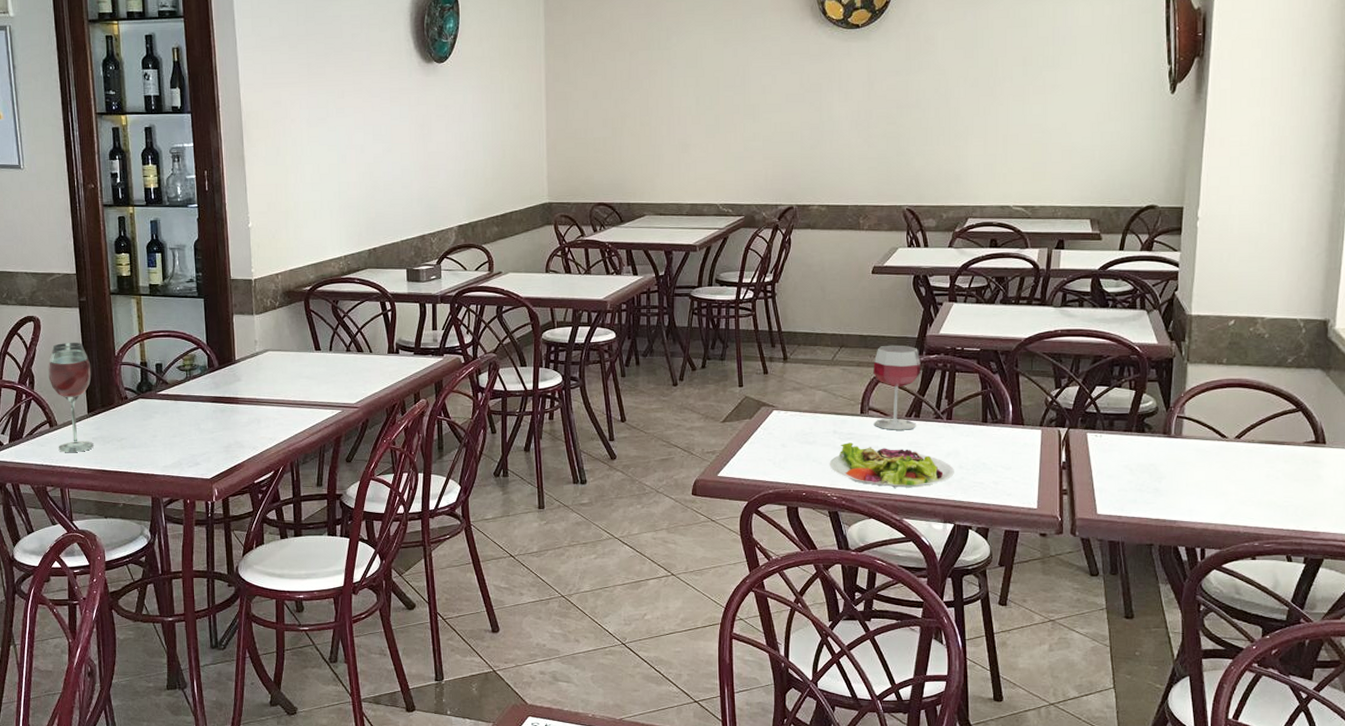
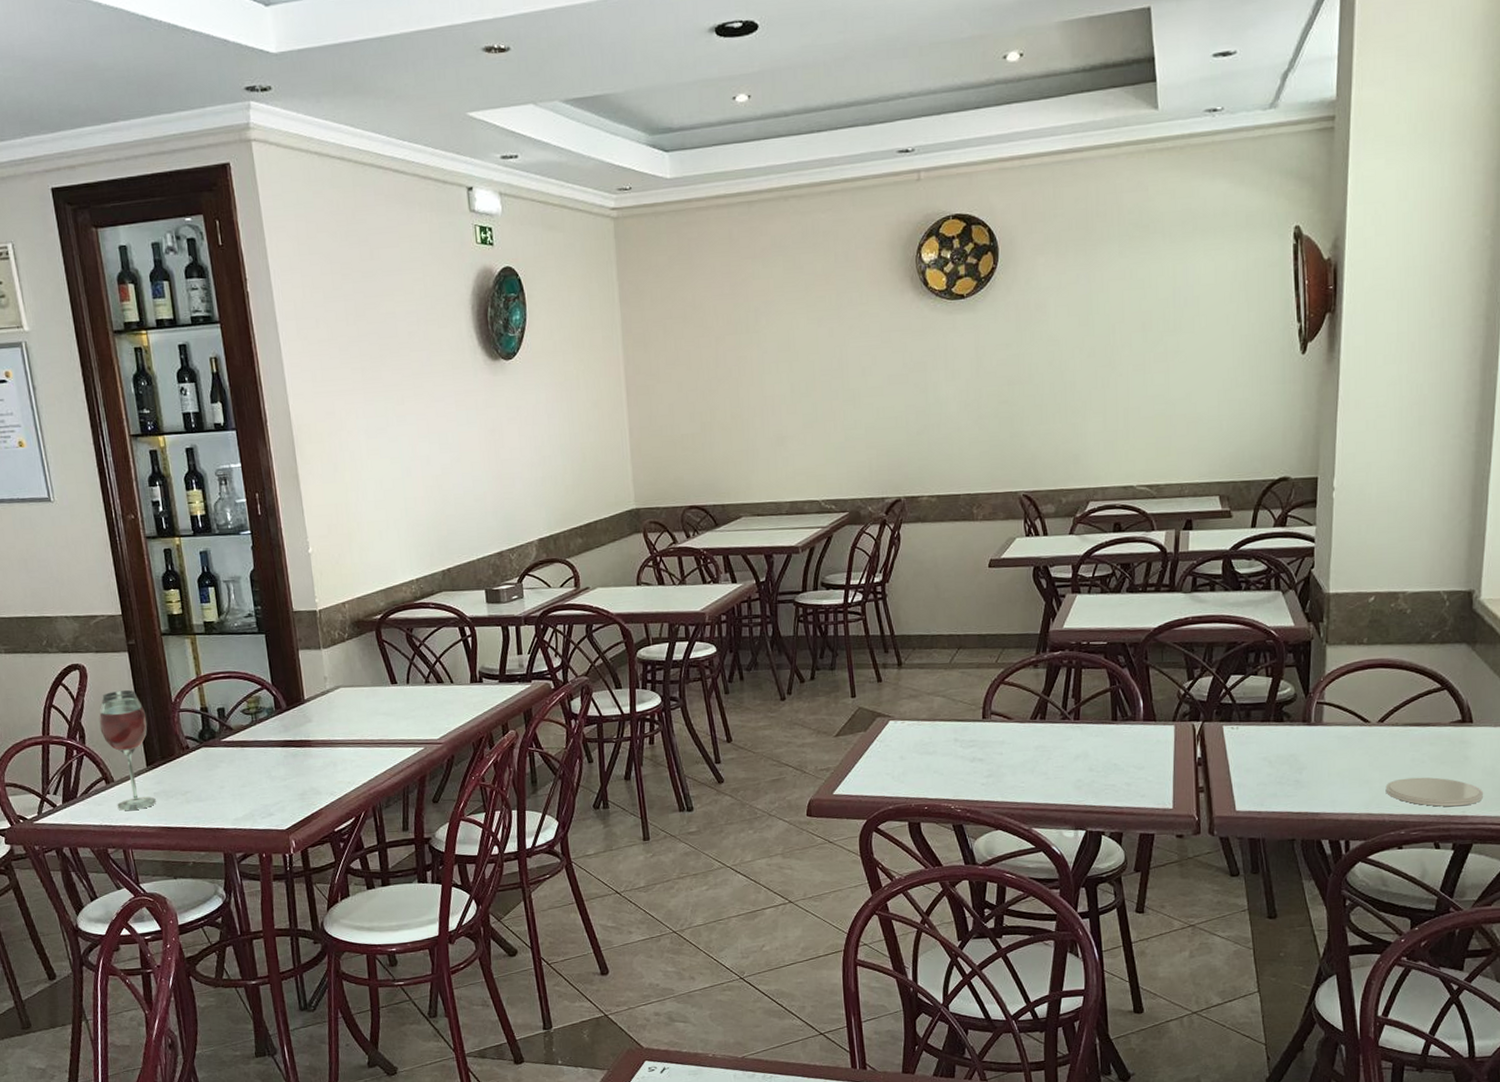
salad plate: present [829,442,954,488] -> none [951,750,1084,796]
wineglass: present [873,345,921,430] -> none [994,643,1045,735]
saucer: none [1241,492,1334,523] -> present [1385,777,1483,807]

